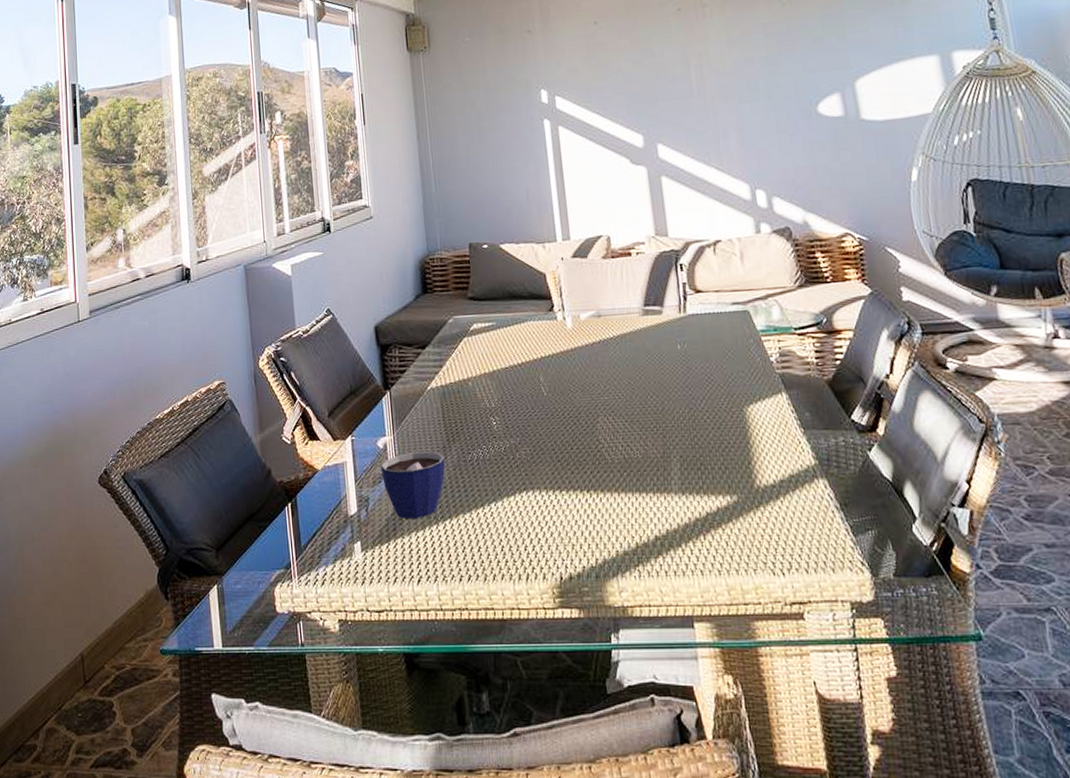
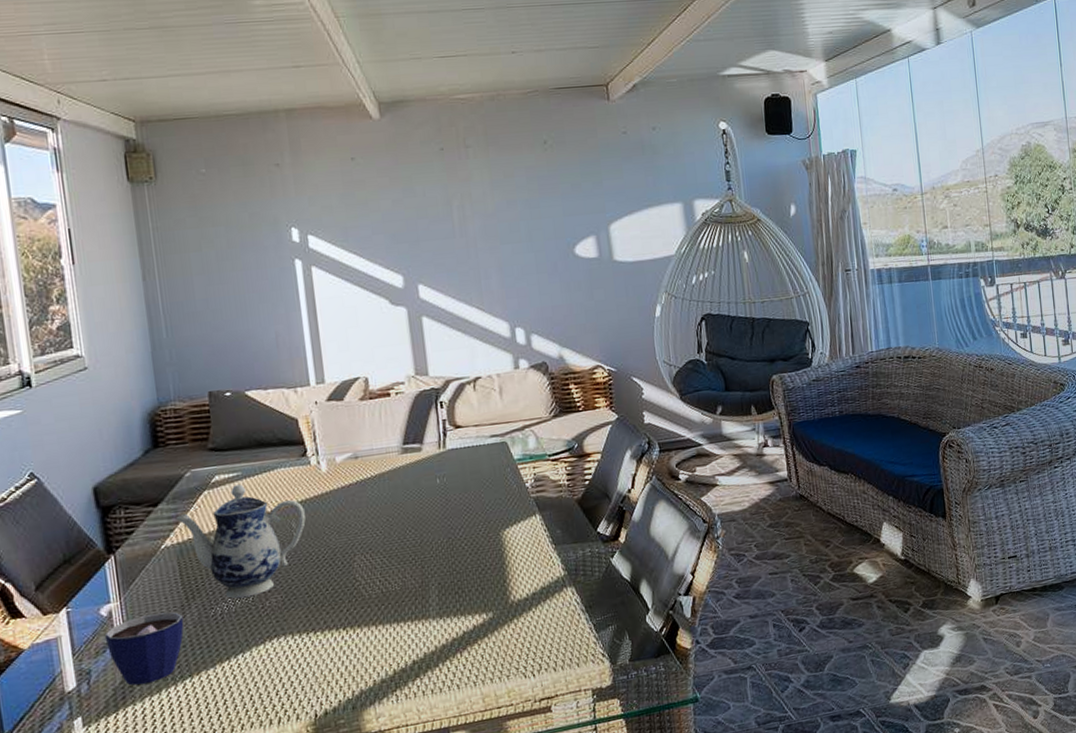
teapot: none [440,334,552,447] -> present [175,484,306,599]

